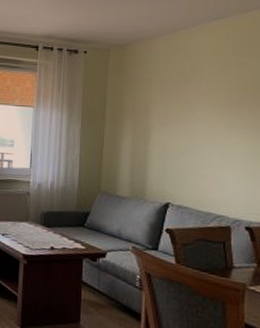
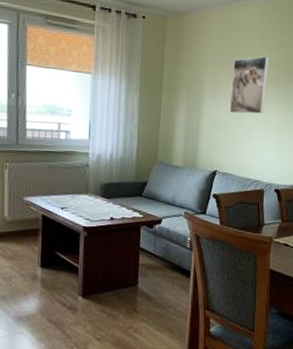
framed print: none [182,80,229,142] -> present [229,56,269,114]

